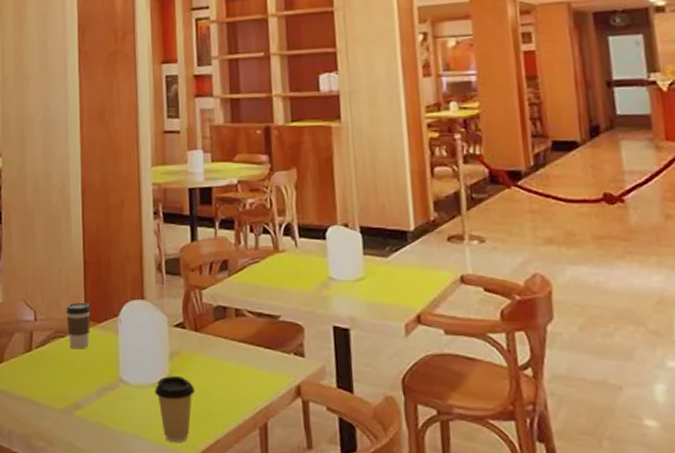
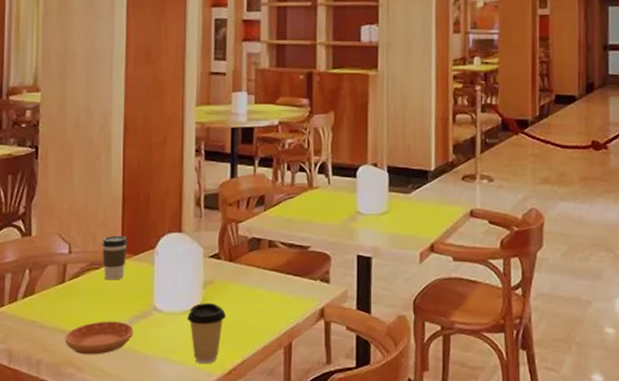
saucer: none [34,392,102,428] -> present [65,321,134,355]

